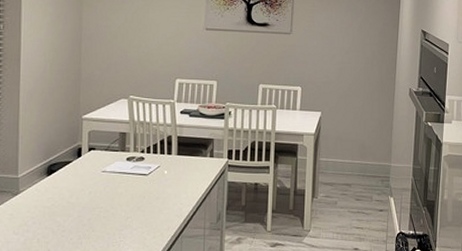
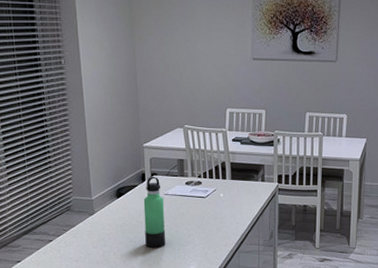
thermos bottle: none [76,151,101,233] -> present [143,176,166,248]

